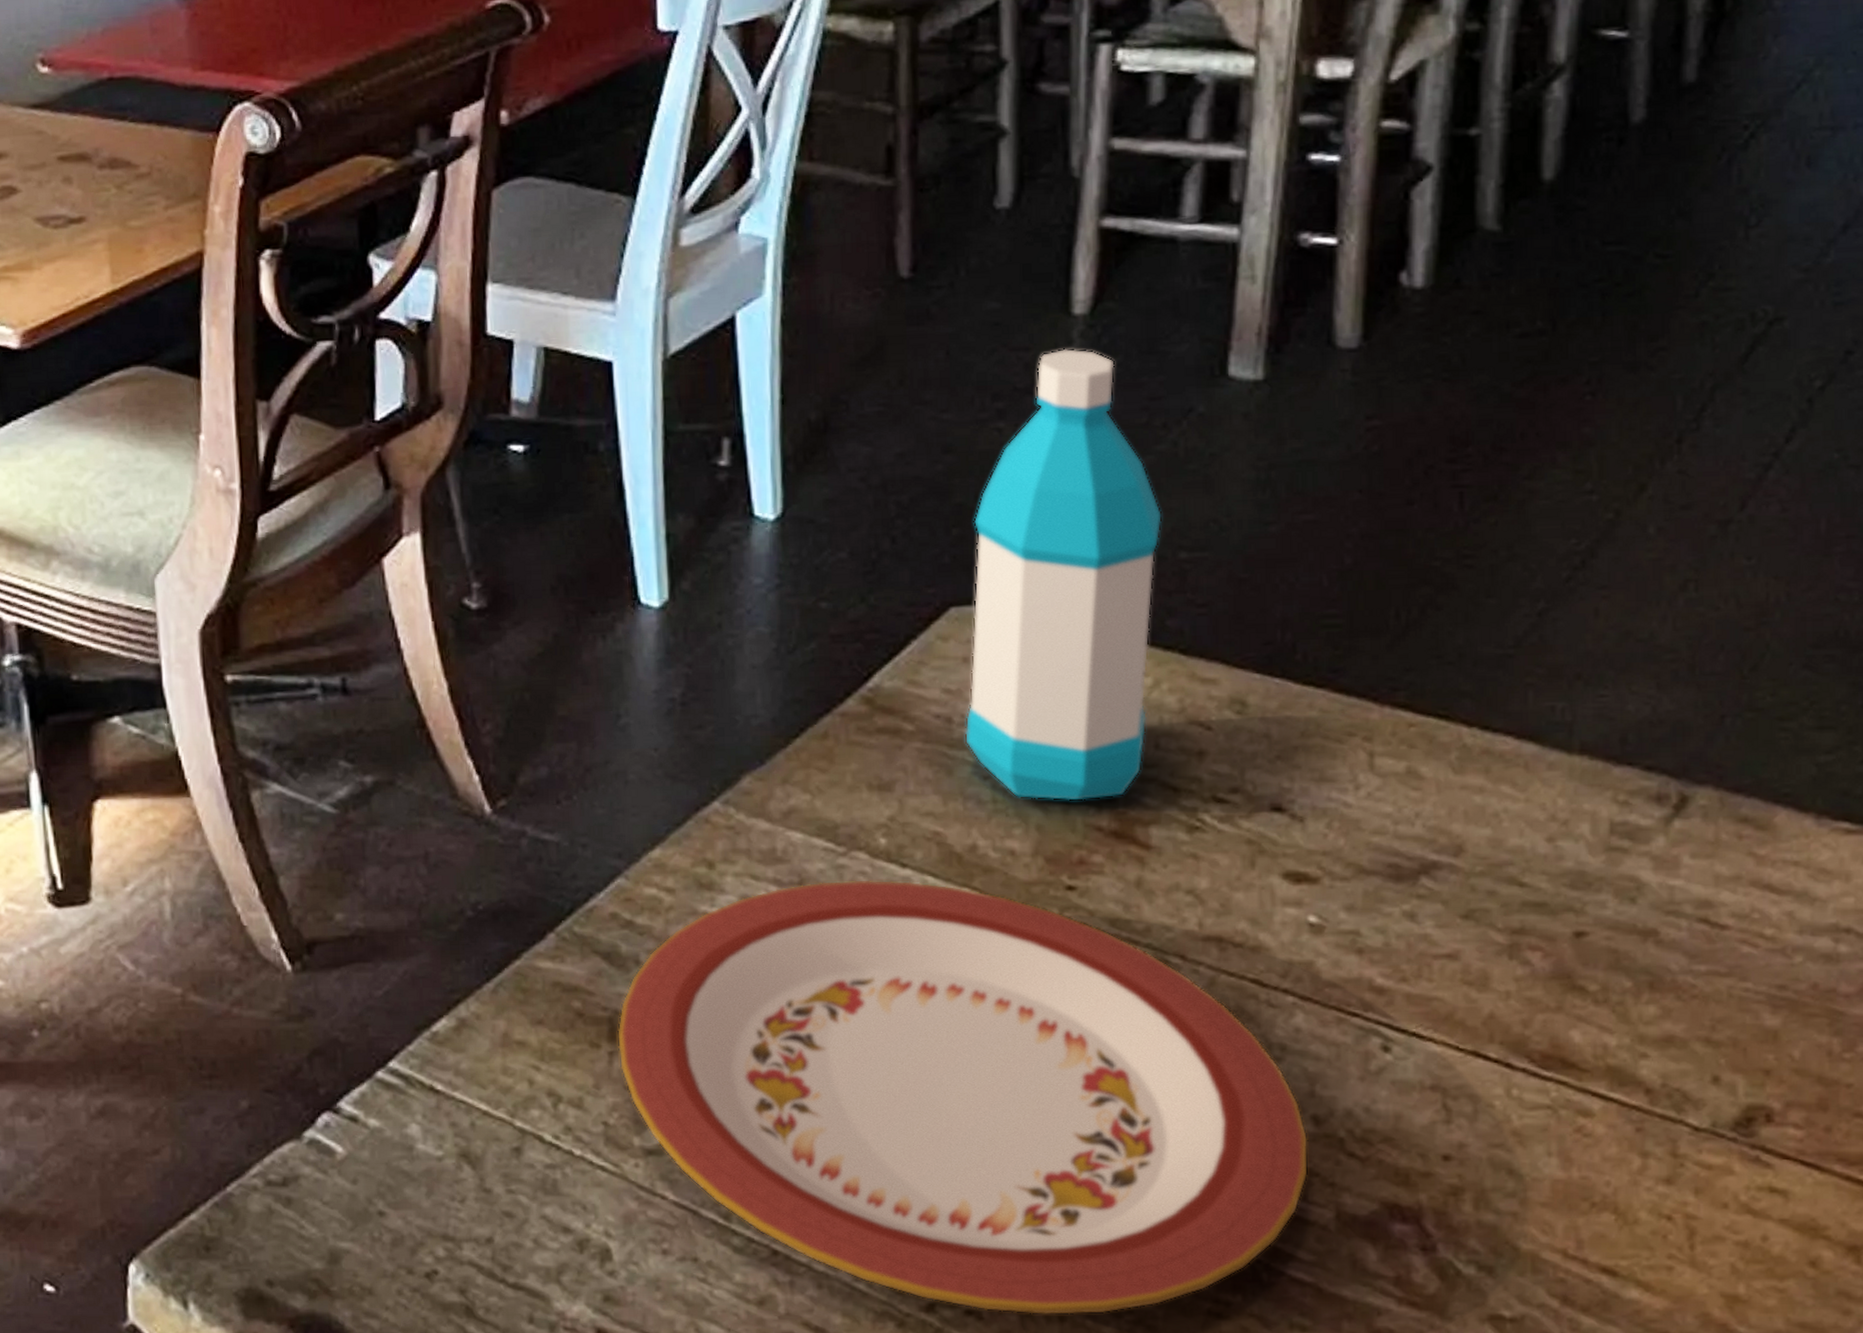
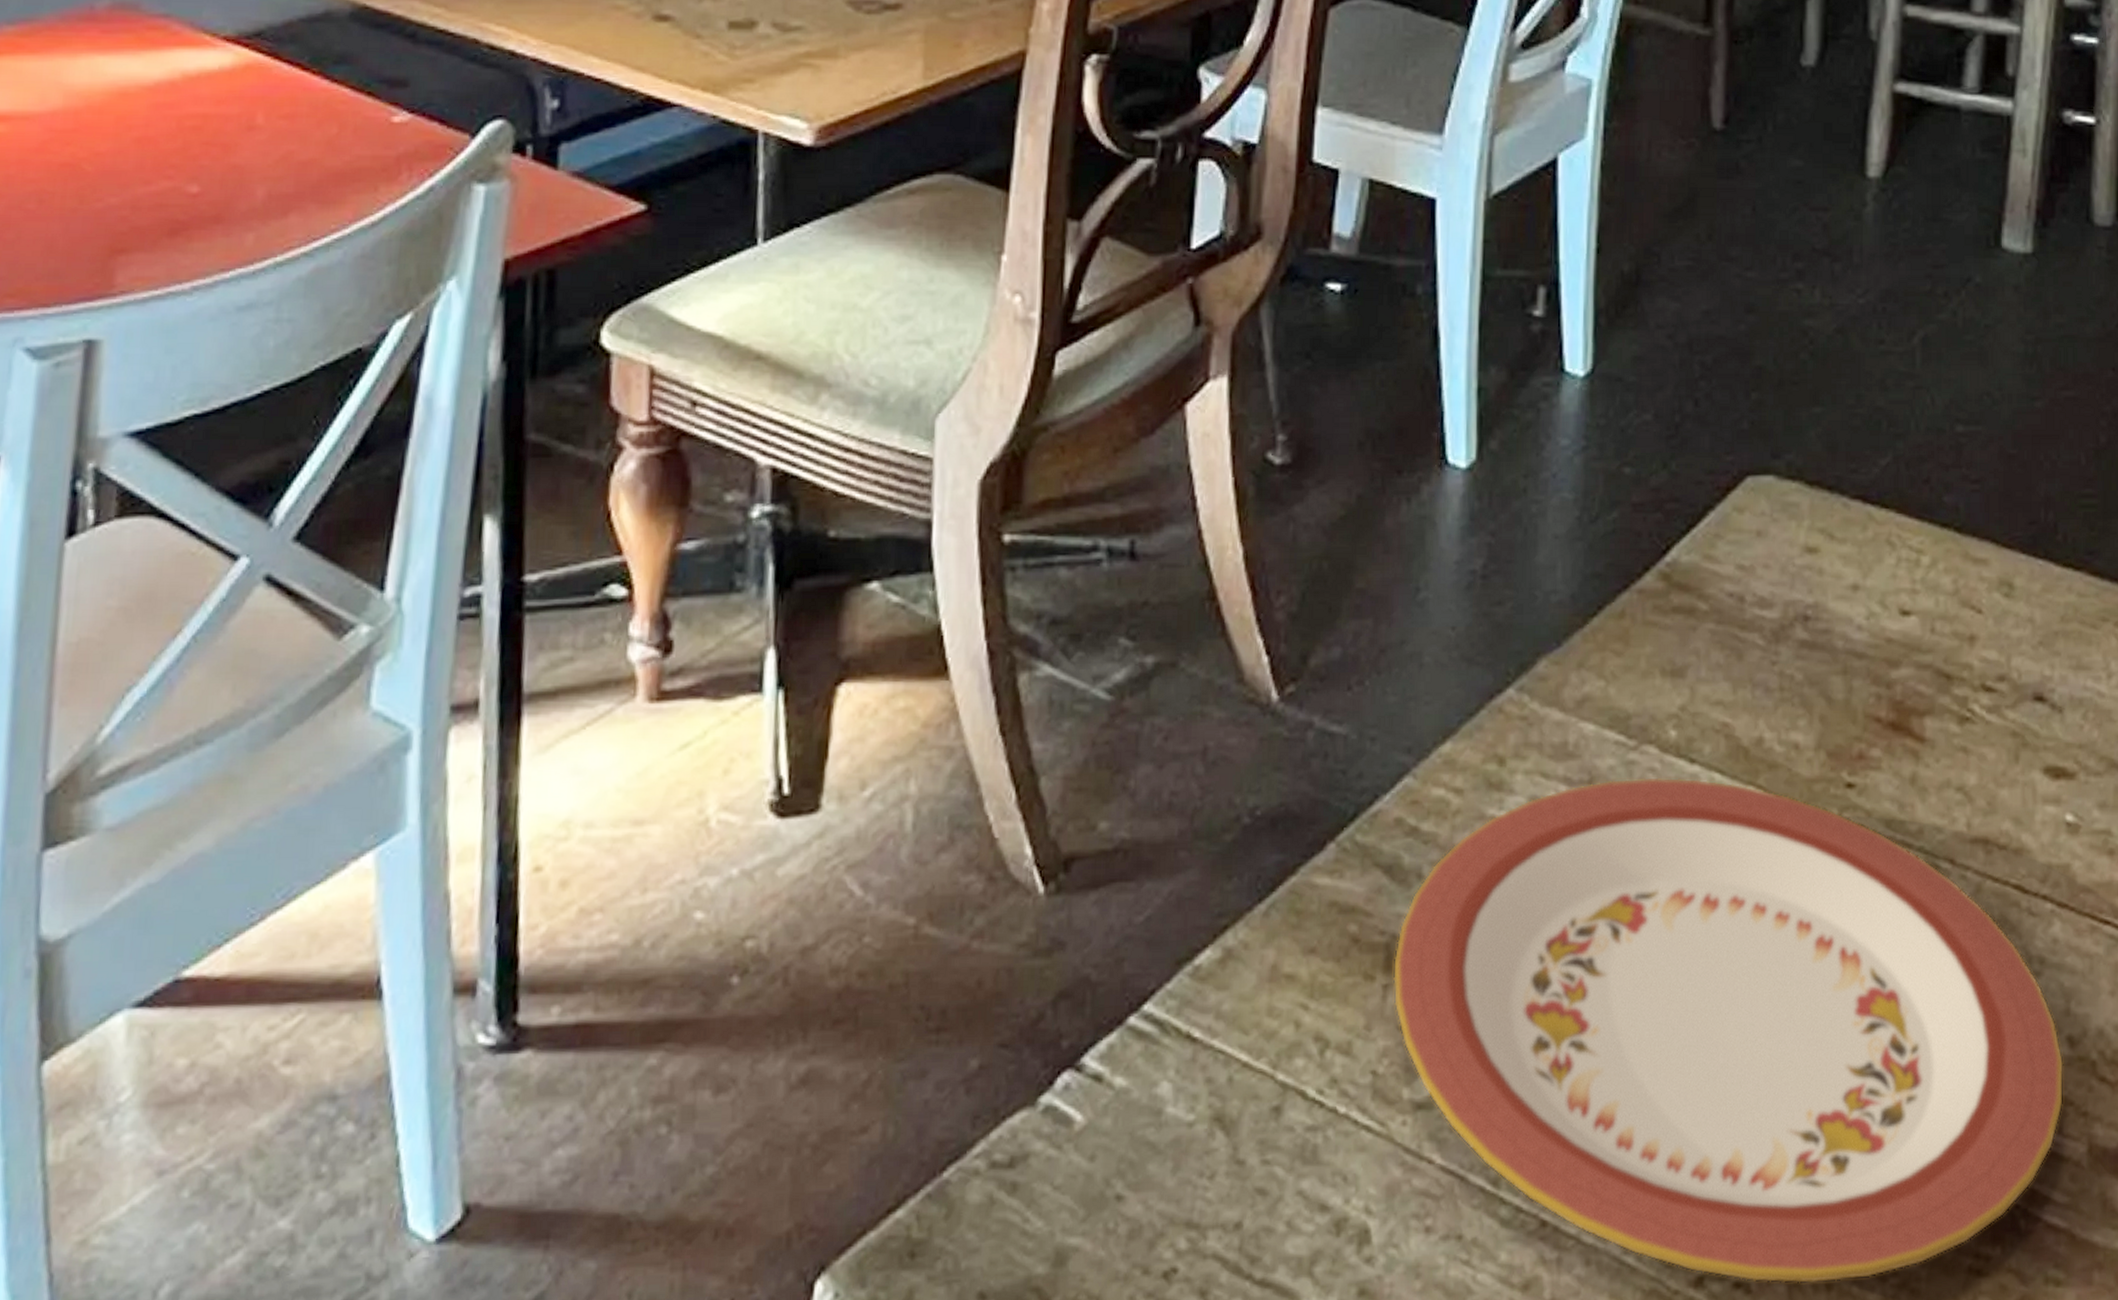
water bottle: present [964,348,1163,802] -> none [1755,211,1943,690]

